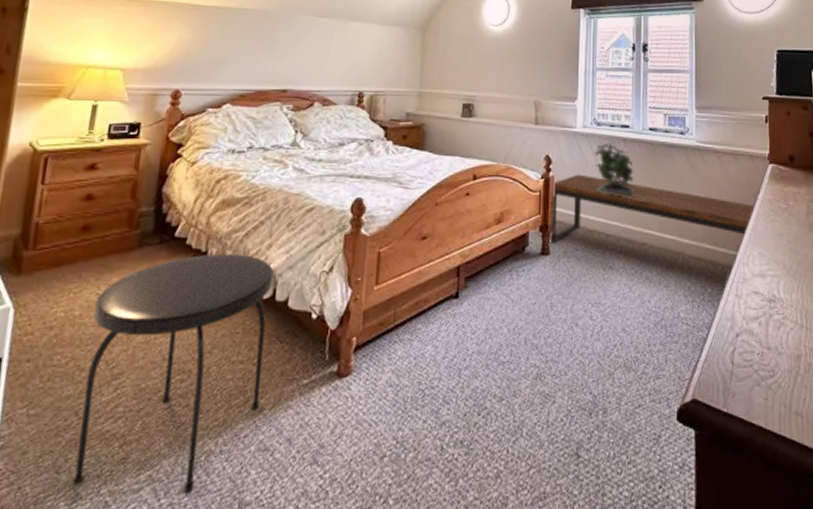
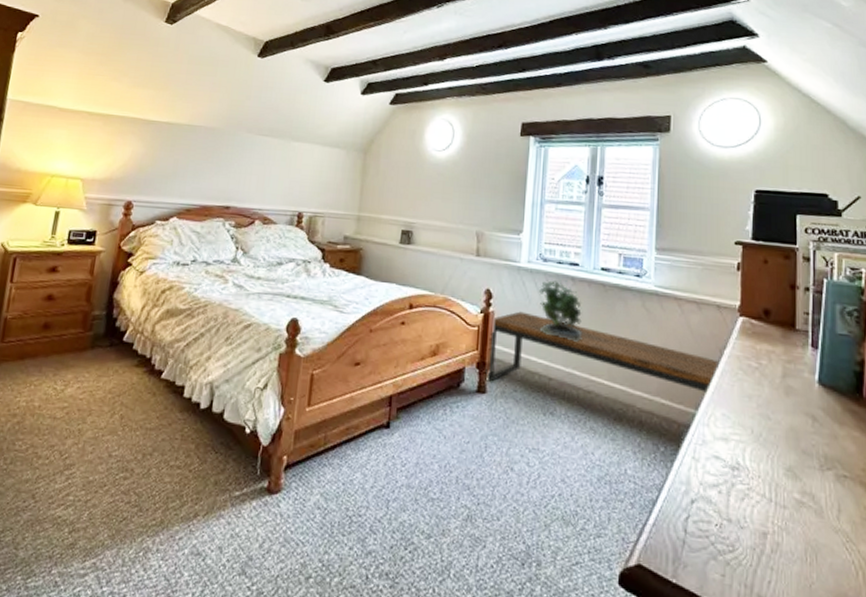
side table: present [72,253,275,493] -> none [28,360,212,585]

